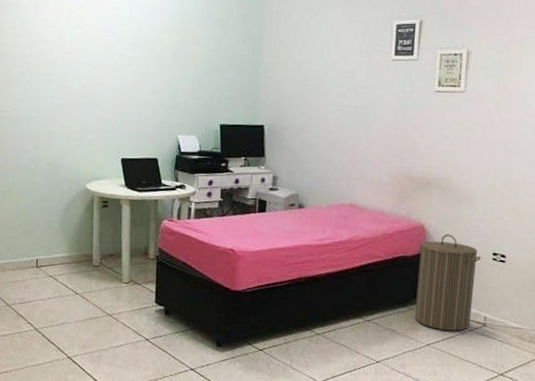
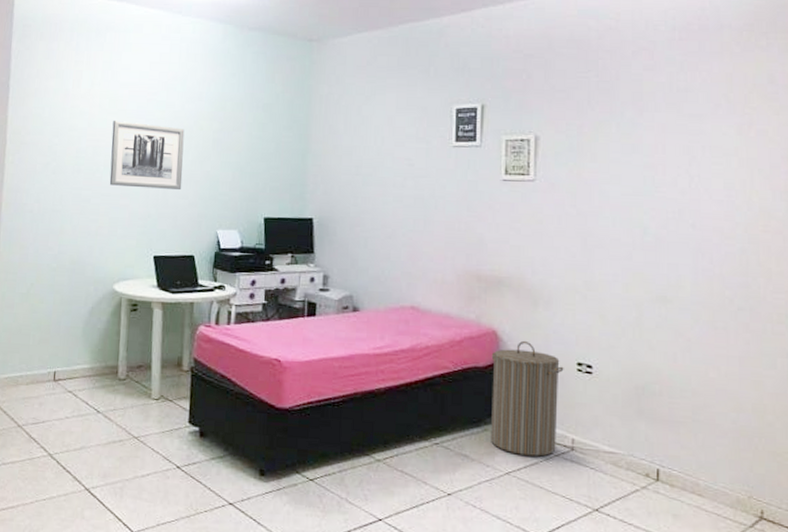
wall art: none [79,33,147,98] -> present [109,120,185,189]

